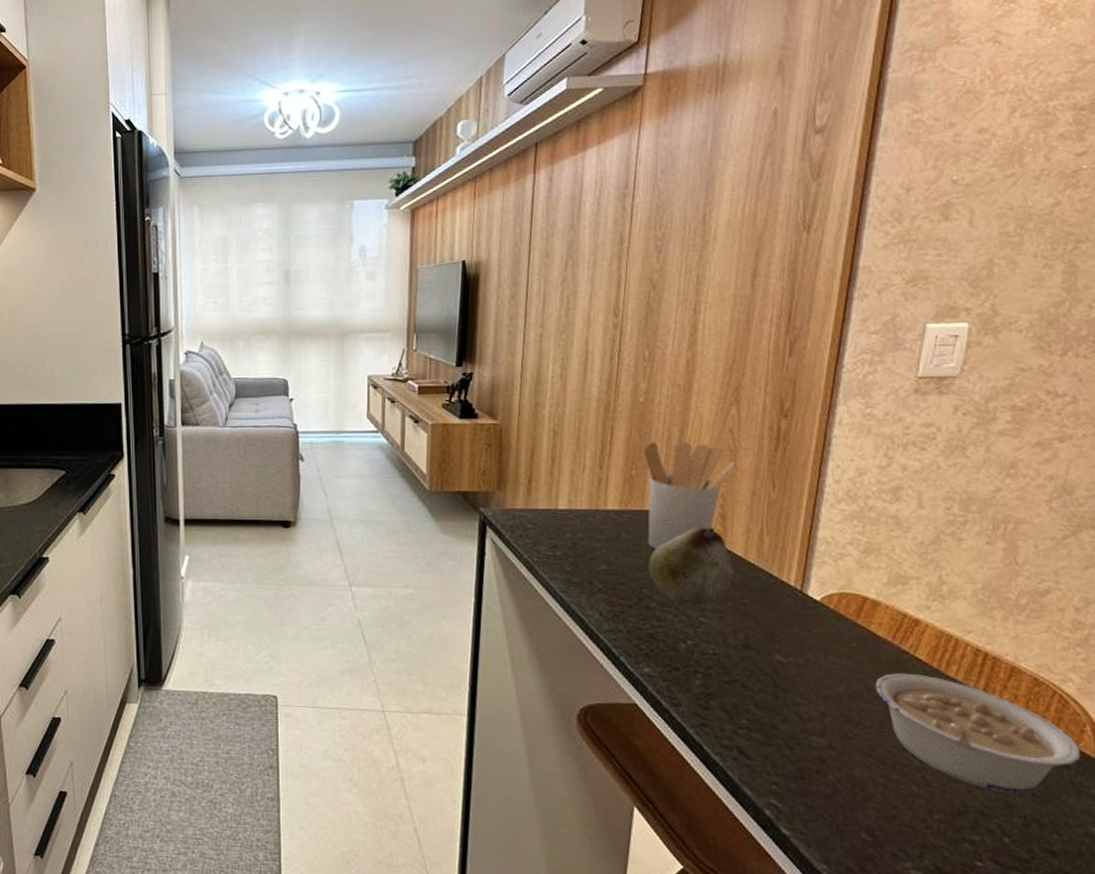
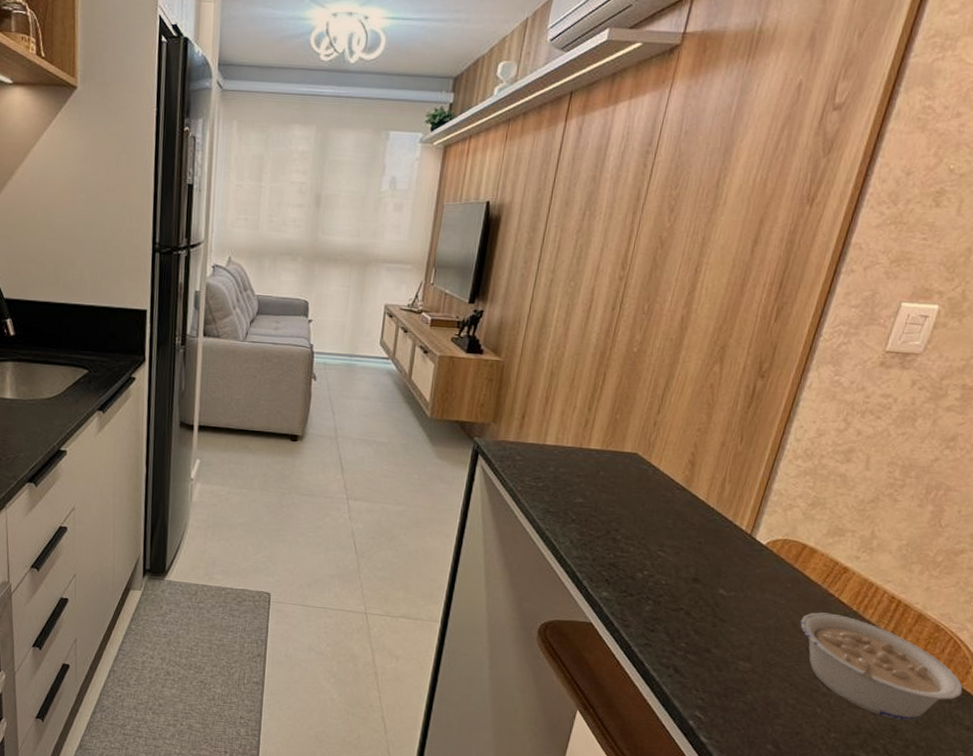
utensil holder: present [644,441,739,550] -> none [622,390,714,489]
fruit: present [648,527,734,606] -> none [619,471,695,542]

